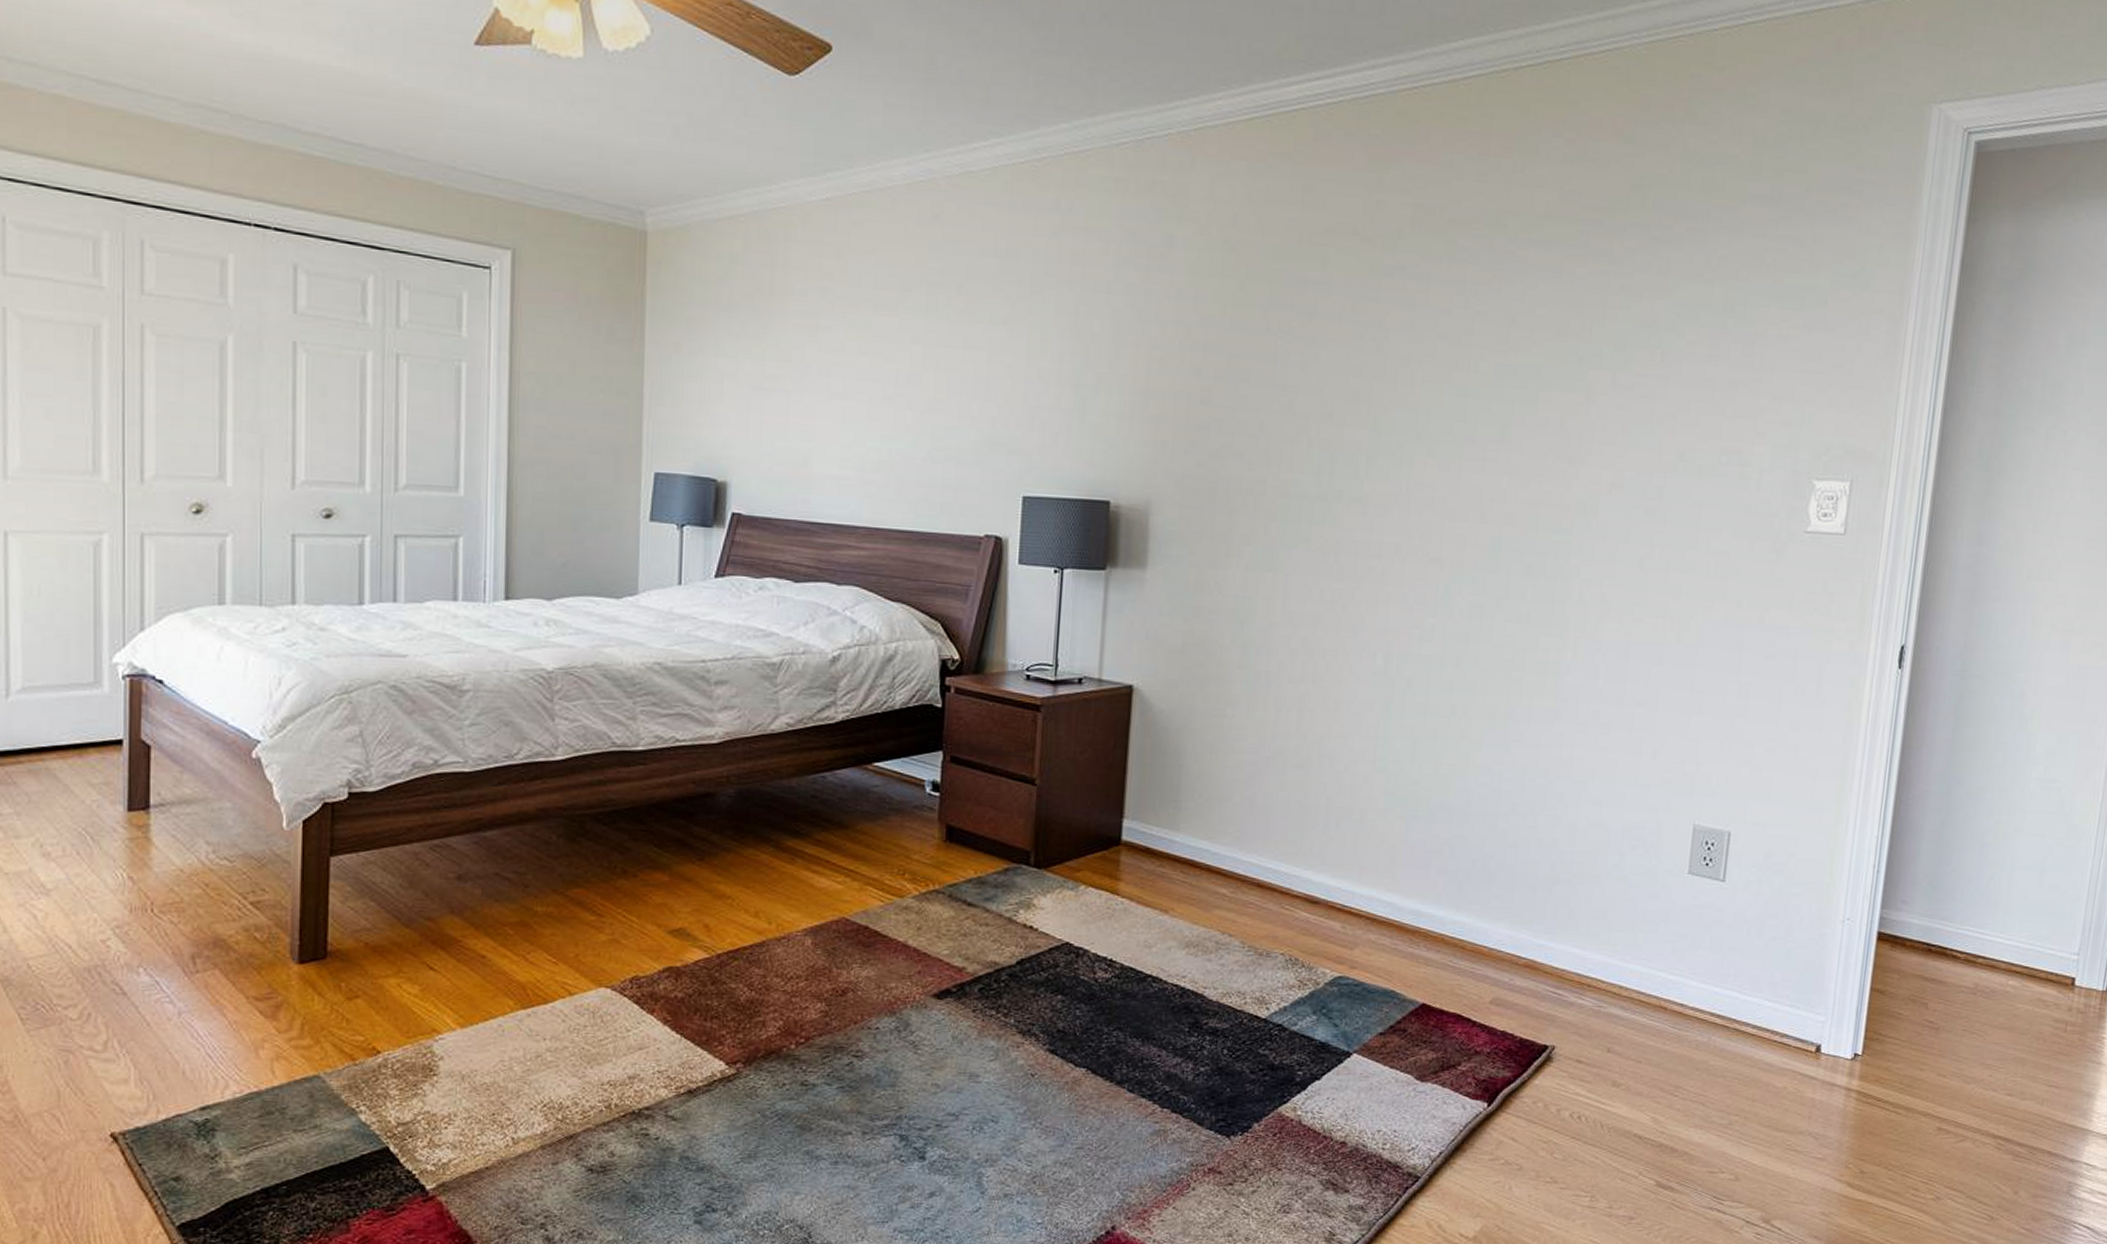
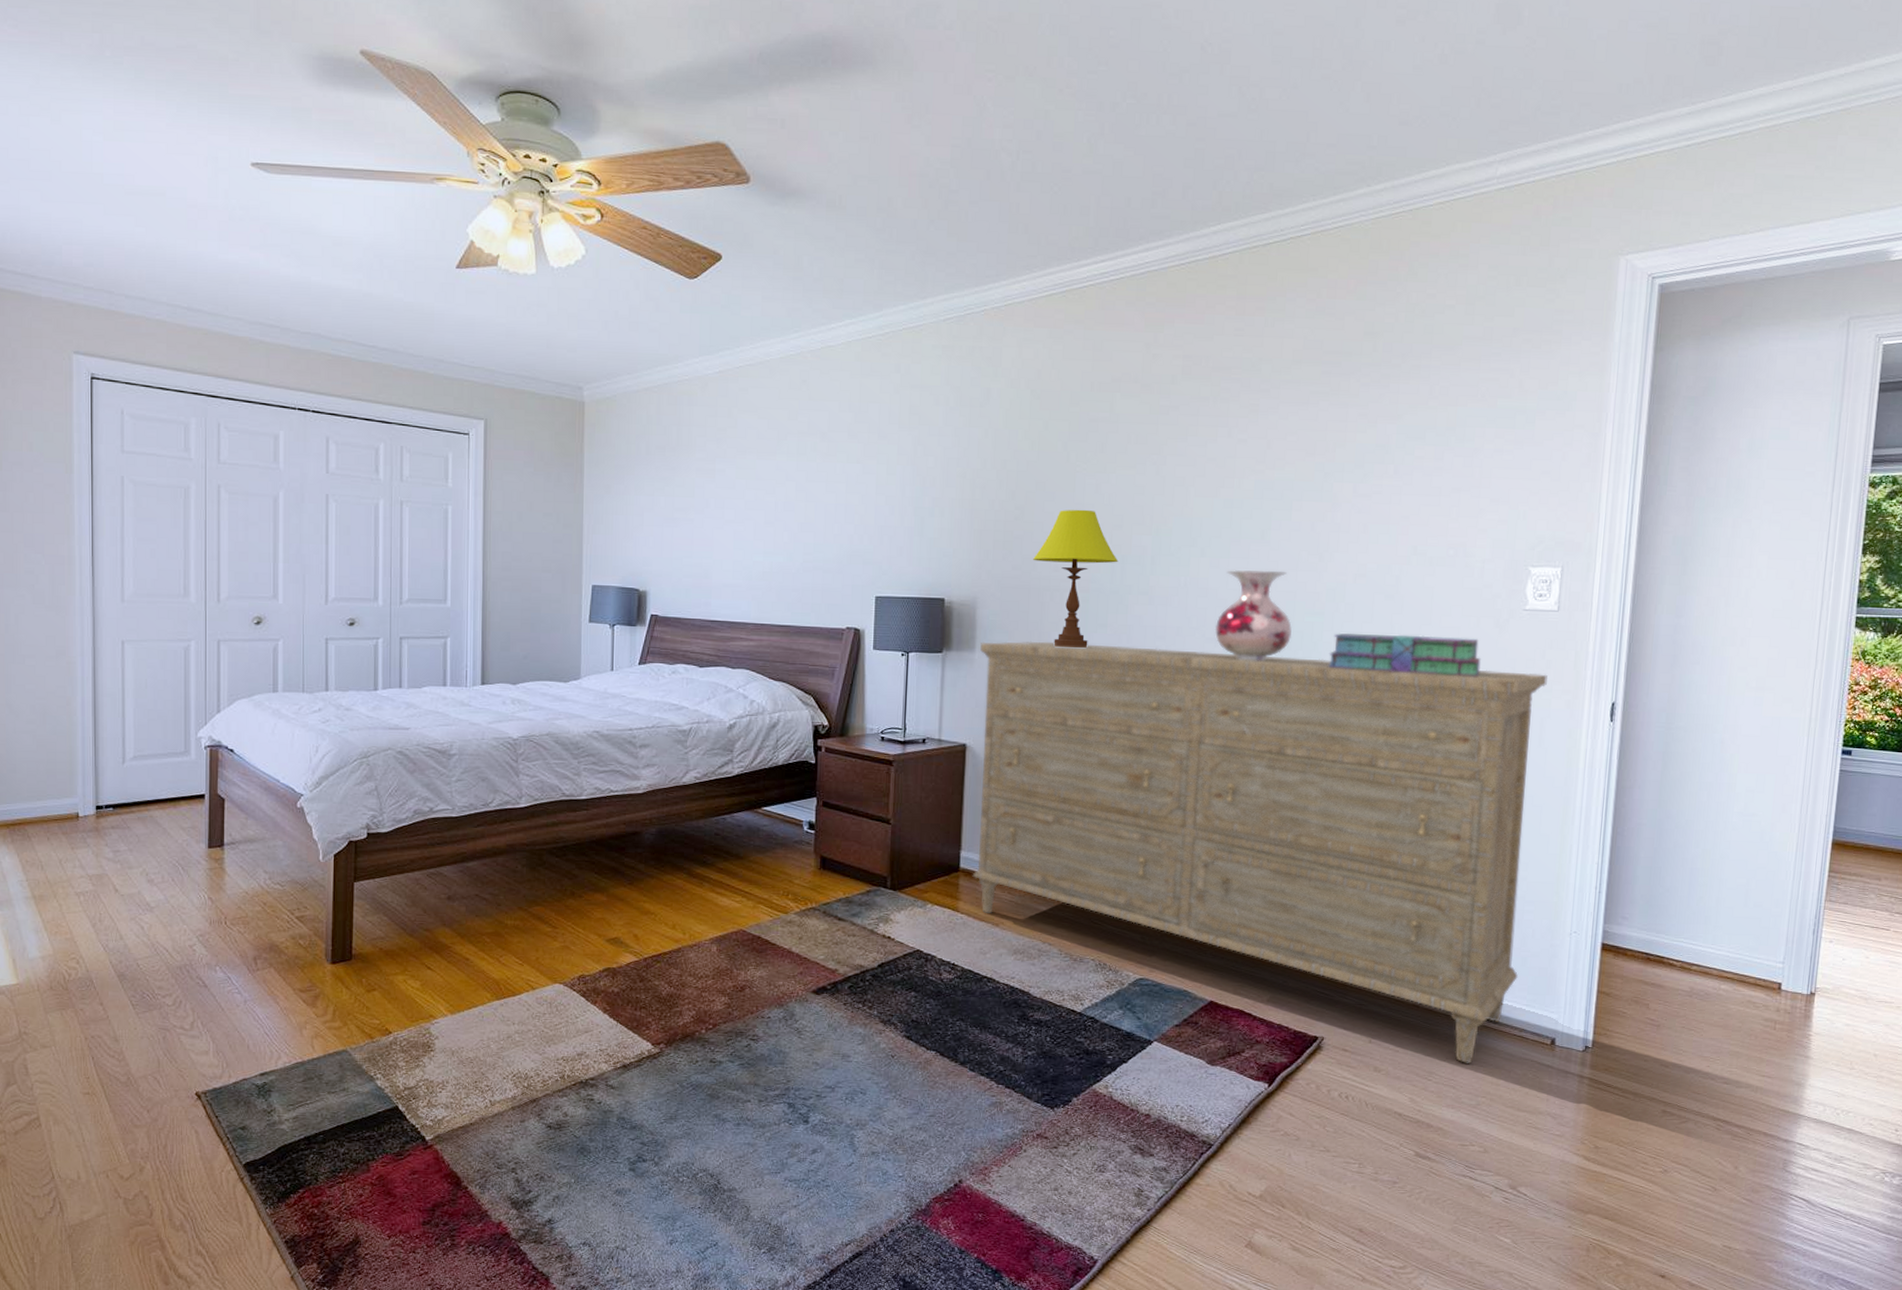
dresser: none [1136,557,1829,1076] -> present [972,641,1548,1063]
table lamp: none [1222,392,1327,569] -> present [1033,509,1119,649]
vase: none [1441,474,1534,589] -> present [1214,569,1292,662]
stack of books: none [1575,555,1754,612] -> present [1328,633,1481,677]

